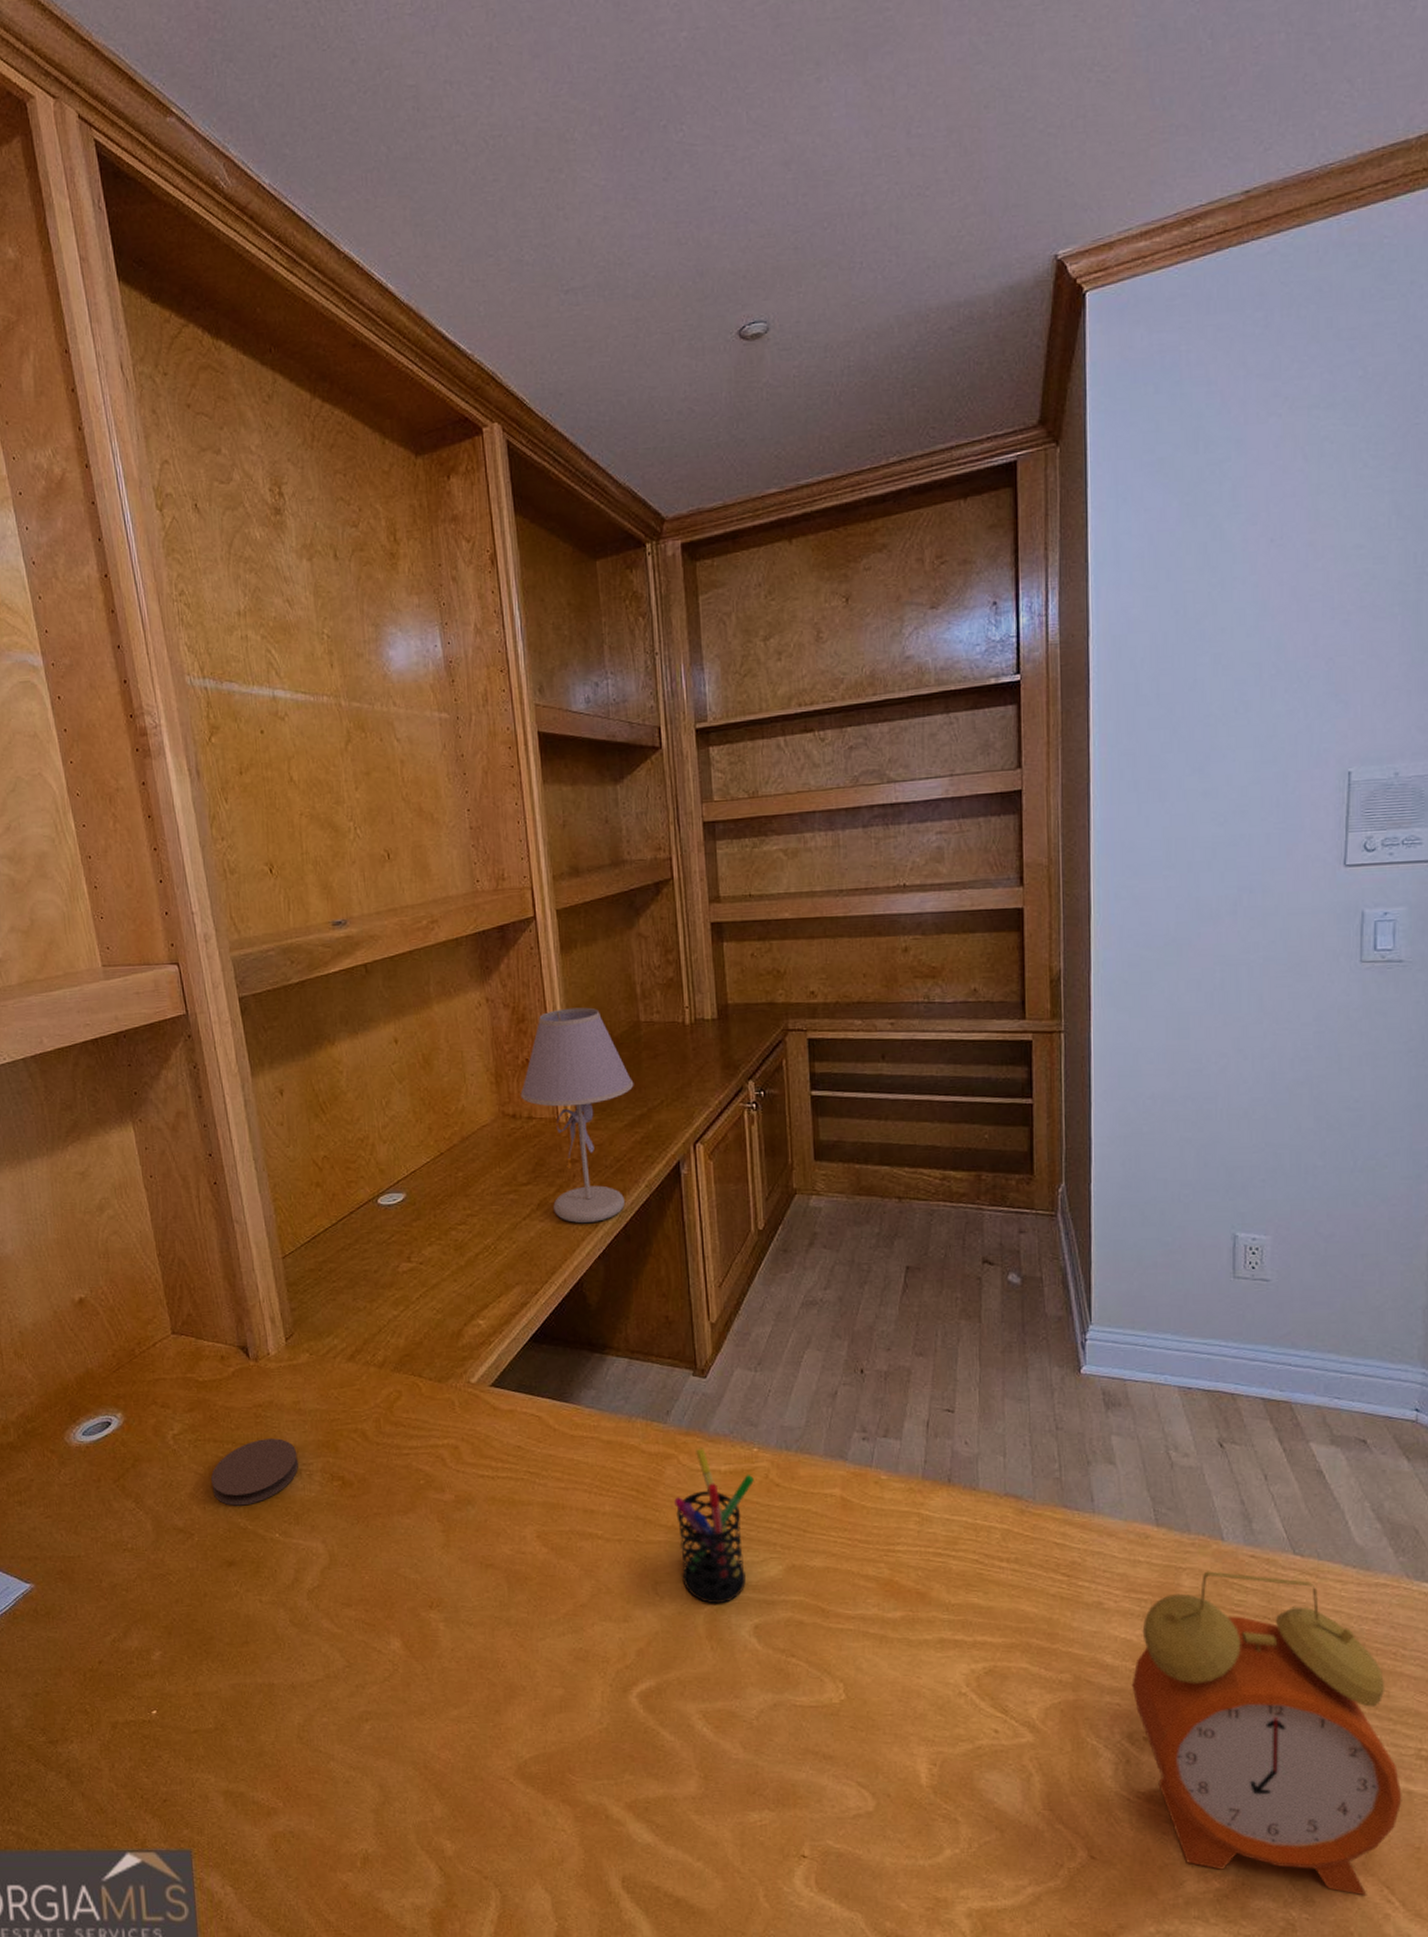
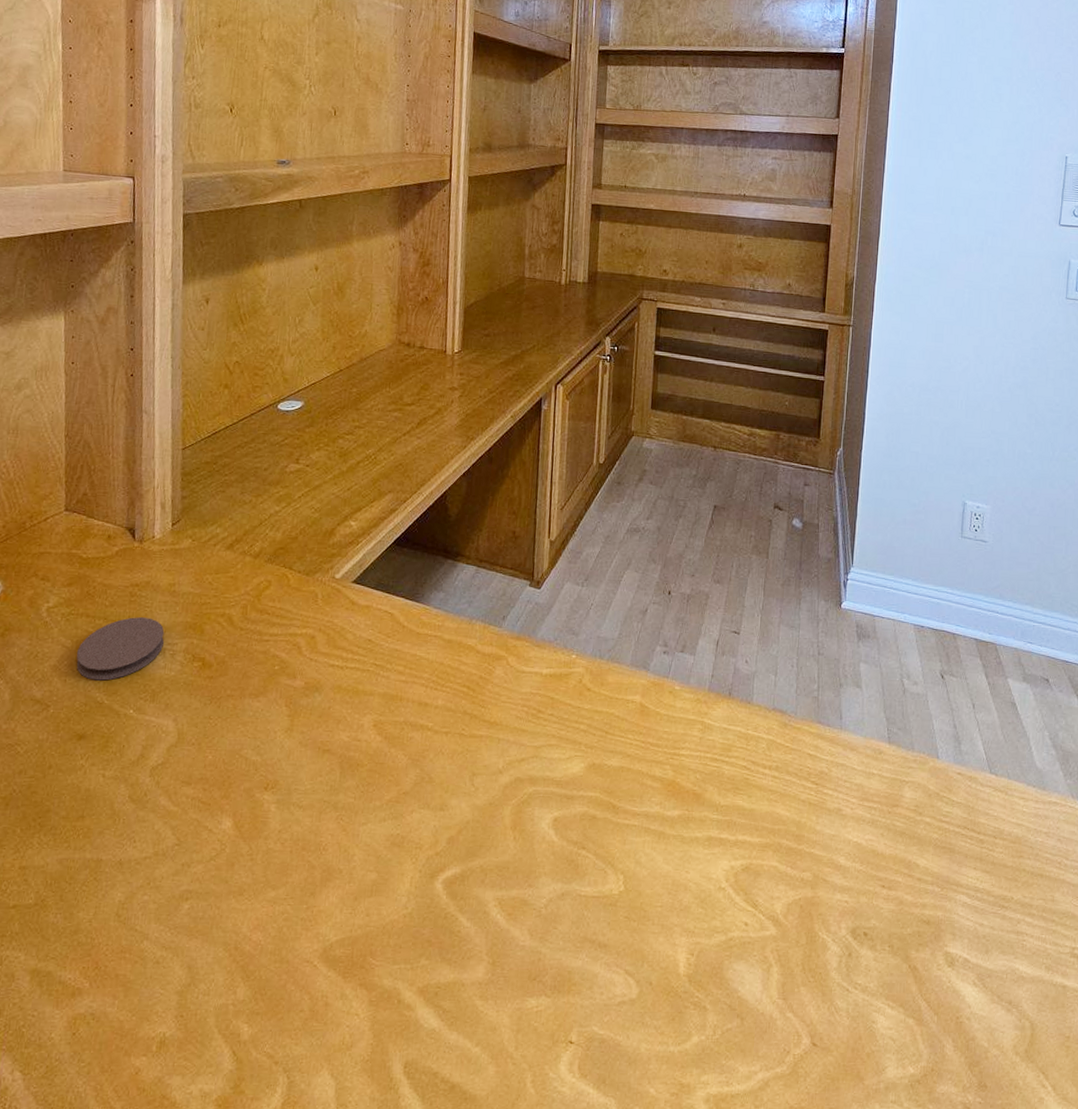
table lamp: present [520,1007,634,1224] -> none [416,258,513,444]
pen holder: present [674,1448,754,1604] -> none [497,651,570,797]
alarm clock: present [1131,1571,1402,1896] -> none [858,785,1059,1081]

